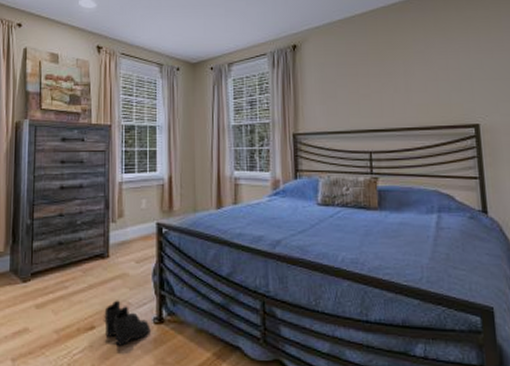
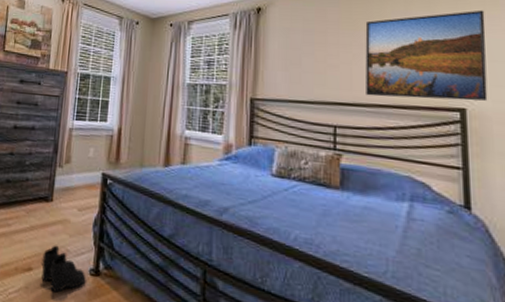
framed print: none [391,33,497,121] -> present [365,10,488,101]

